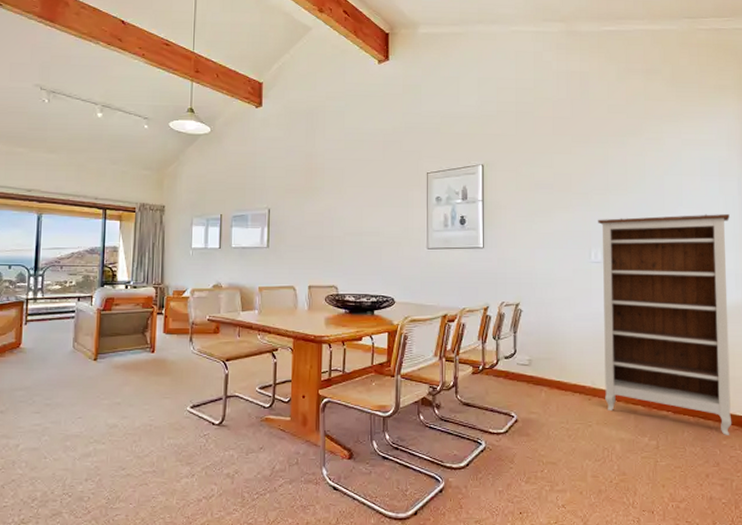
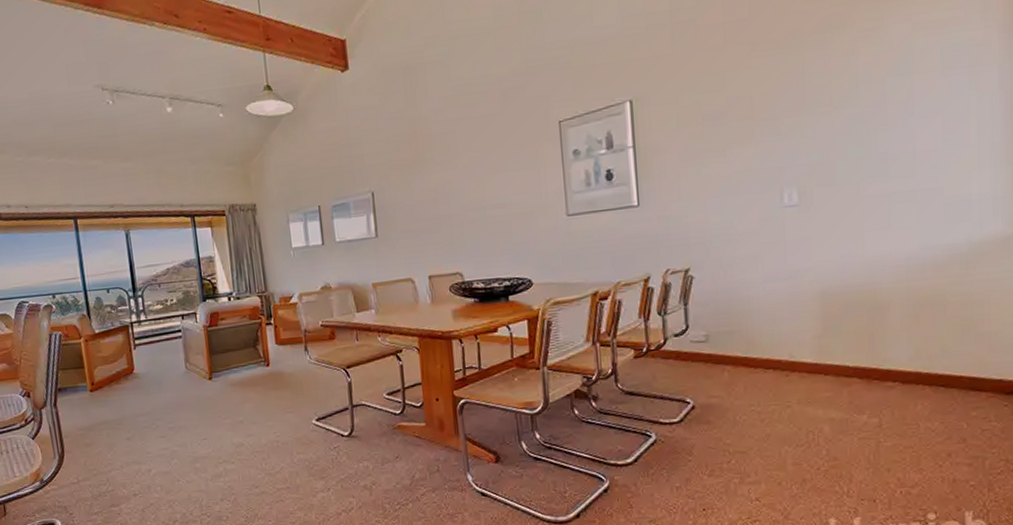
bookshelf: present [598,214,732,436] -> none [792,118,986,406]

